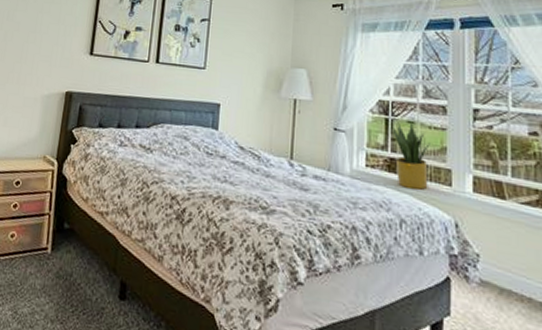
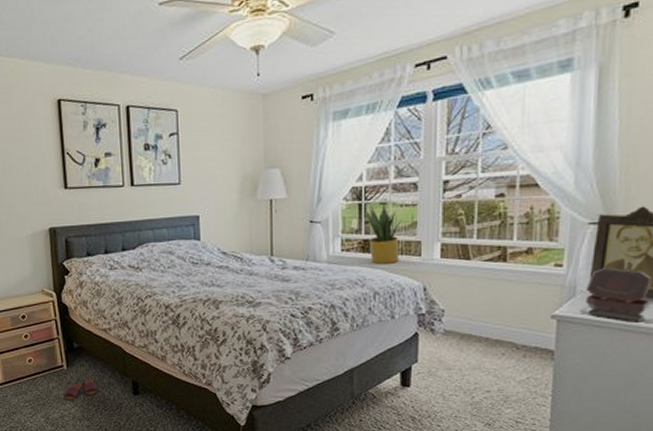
slippers: none [40,270,81,294] -> present [64,379,98,400]

